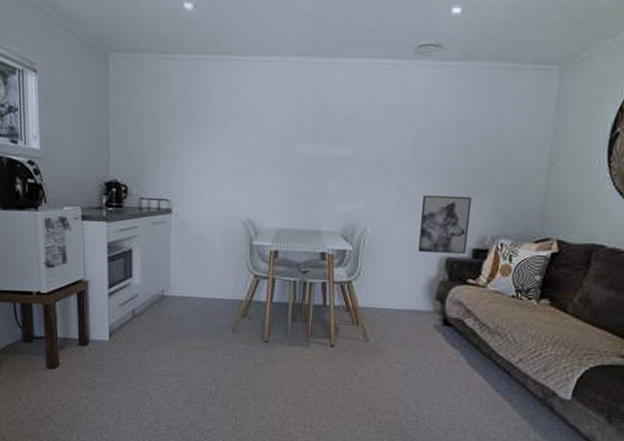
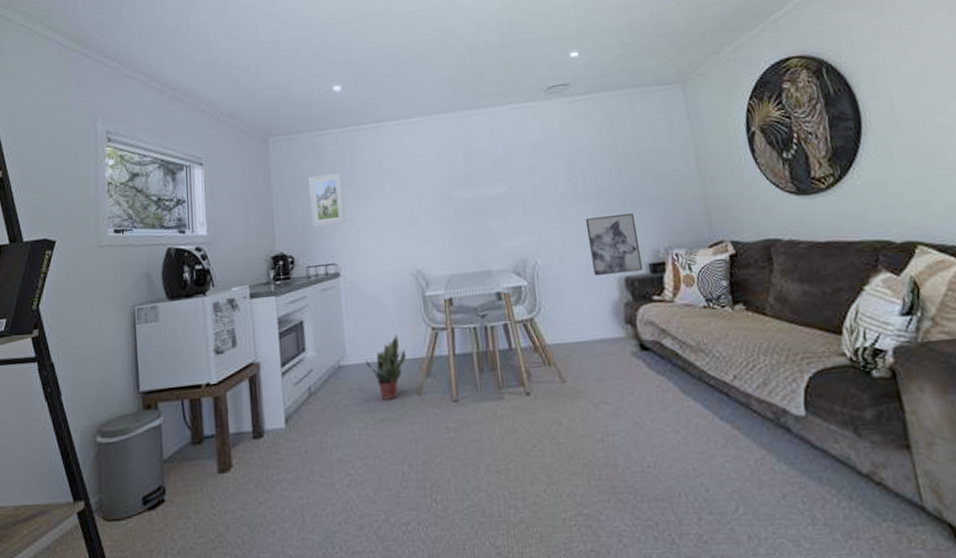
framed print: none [148,104,184,160] -> present [308,172,346,227]
potted plant: none [187,276,227,332] -> present [365,335,407,400]

